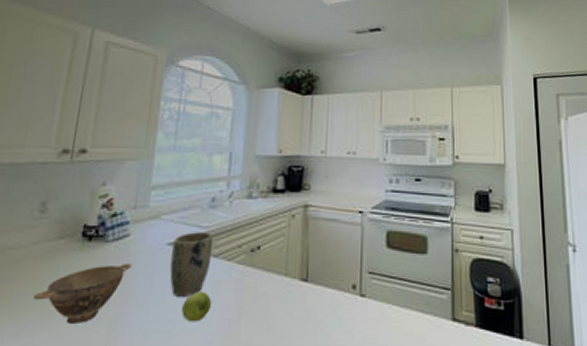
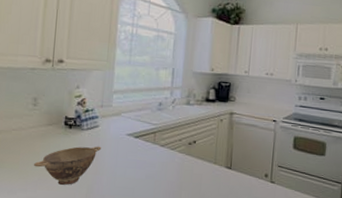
plant pot: present [169,232,214,297] -> none [129,127,161,173]
apple: present [182,291,211,322] -> none [138,170,160,191]

